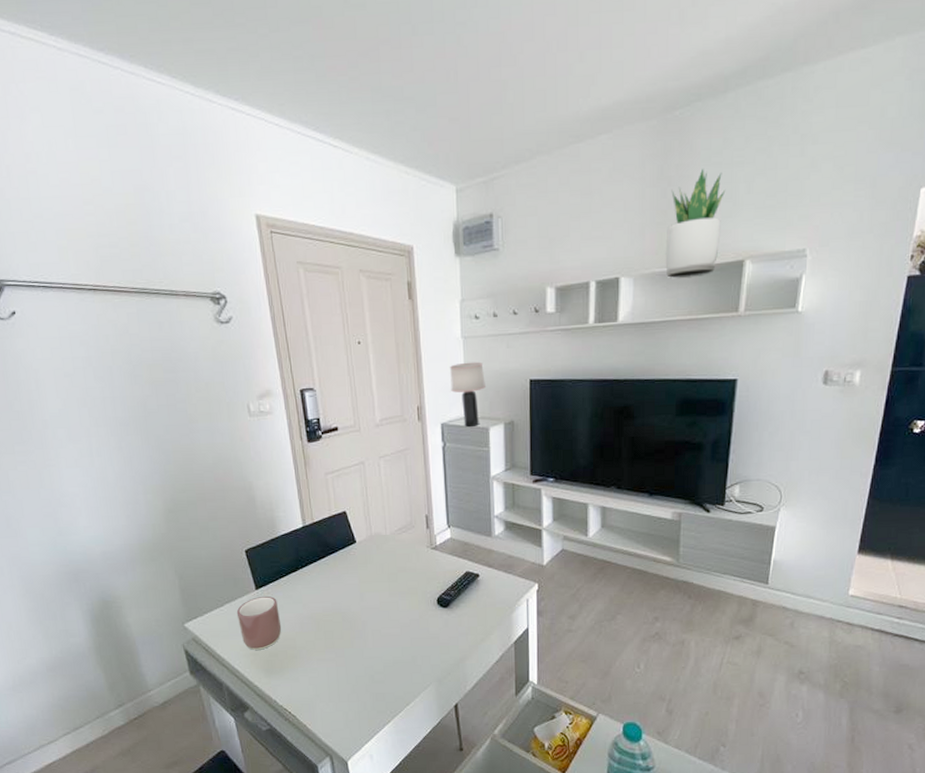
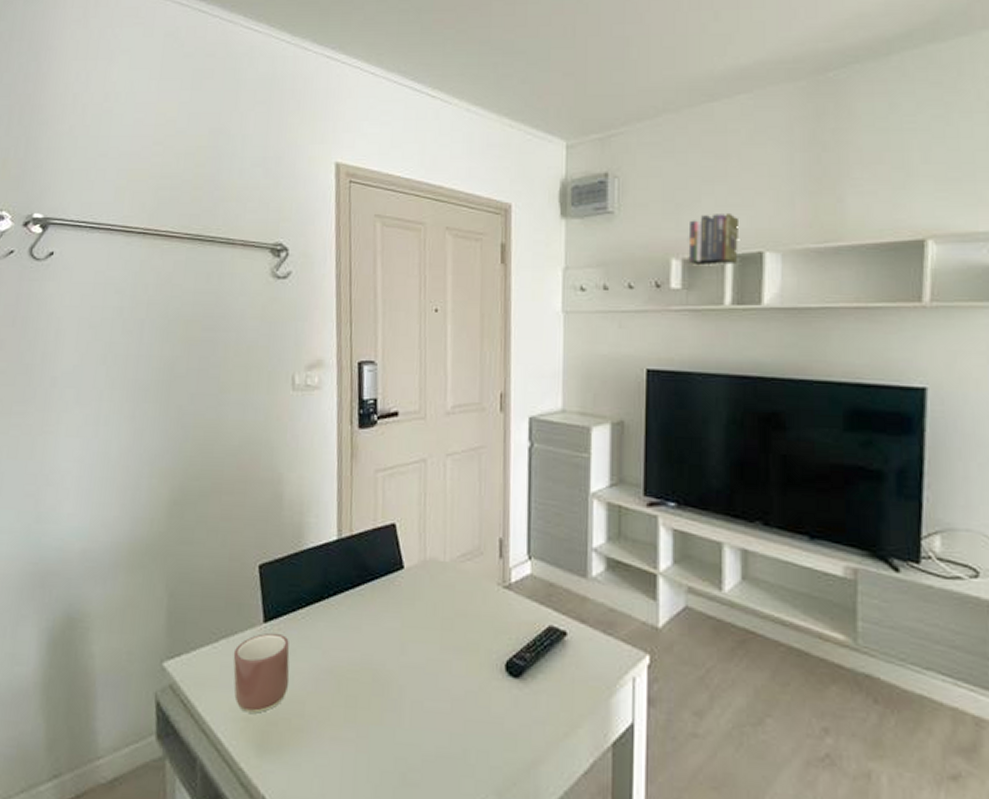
table lamp: present [450,361,486,428] -> none [545,342,589,426]
books: none [560,244,600,292] -> present [688,212,738,266]
planter: present [666,168,726,278] -> none [823,134,896,256]

